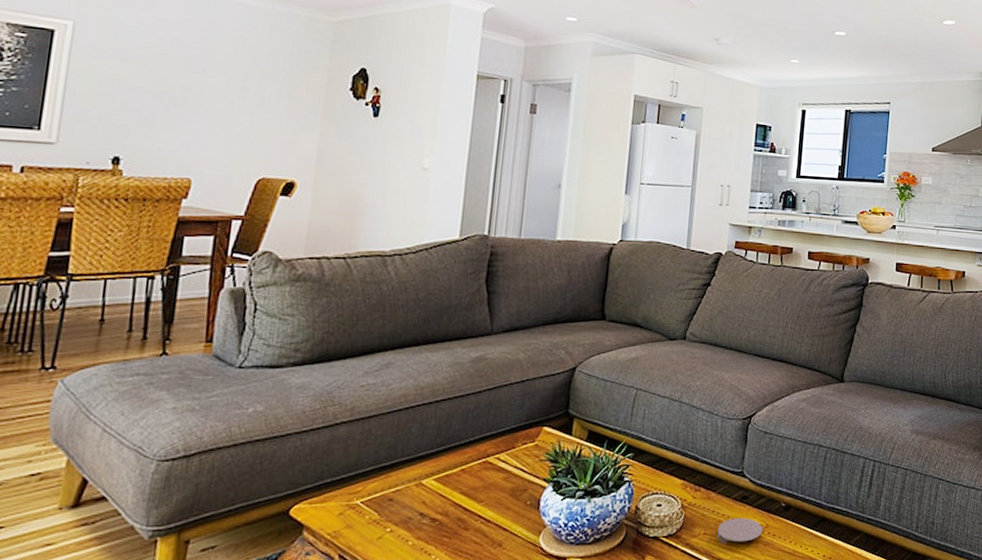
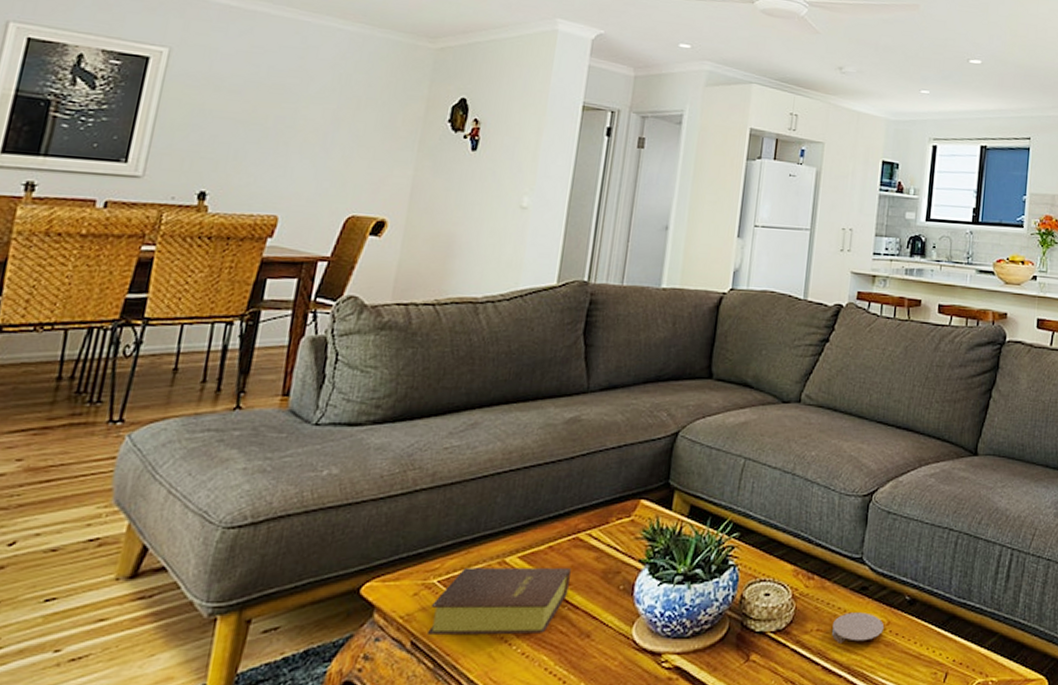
bible: none [354,488,482,548] -> present [428,568,571,634]

